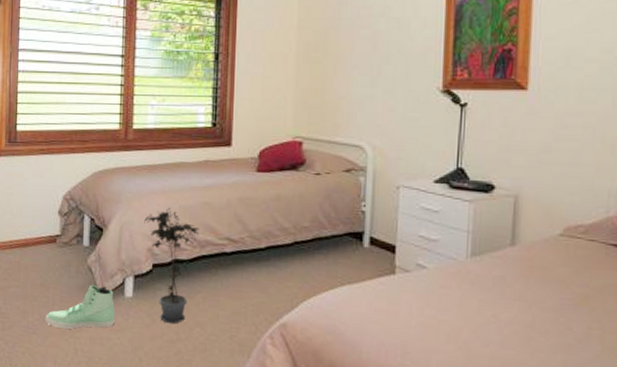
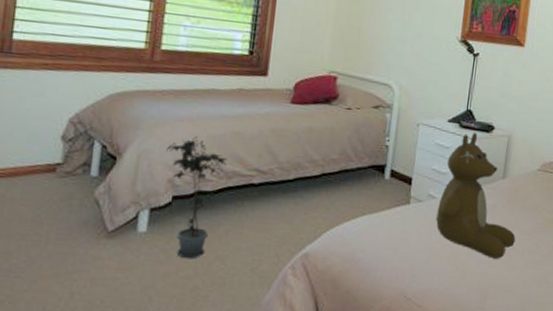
sneaker: present [44,284,115,329] -> none [33,219,125,270]
teddy bear: none [429,192,535,340] -> present [436,132,516,259]

